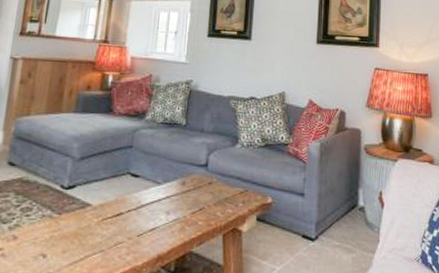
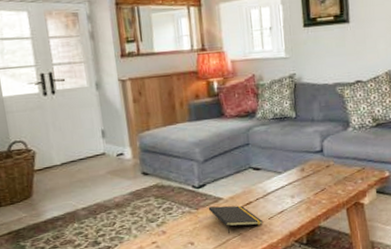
notepad: none [72,212,130,248] -> present [208,205,263,233]

